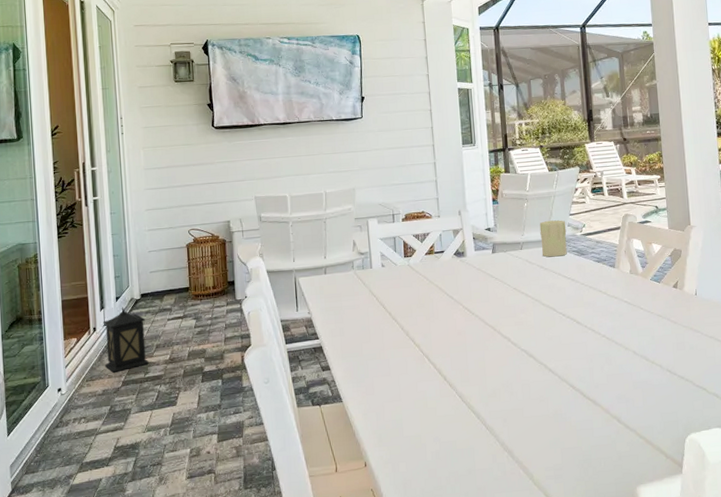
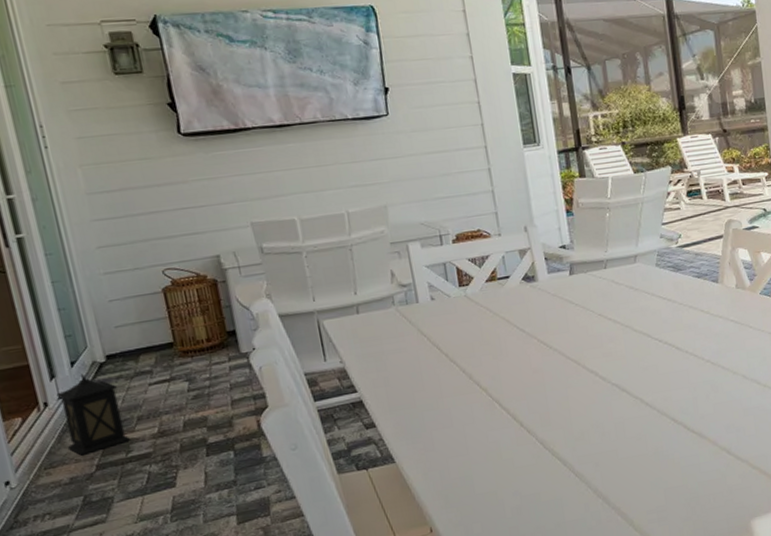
candle: present [539,220,567,257] -> none [626,231,661,276]

